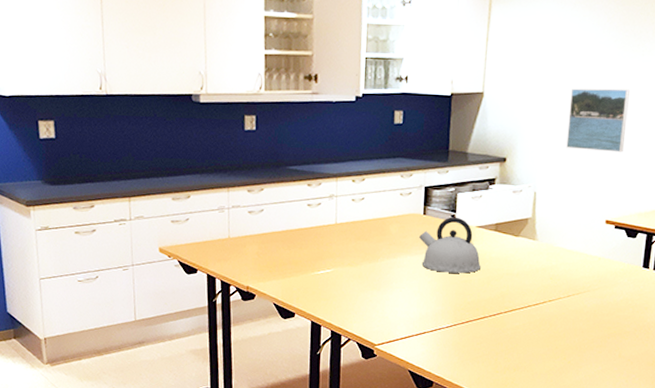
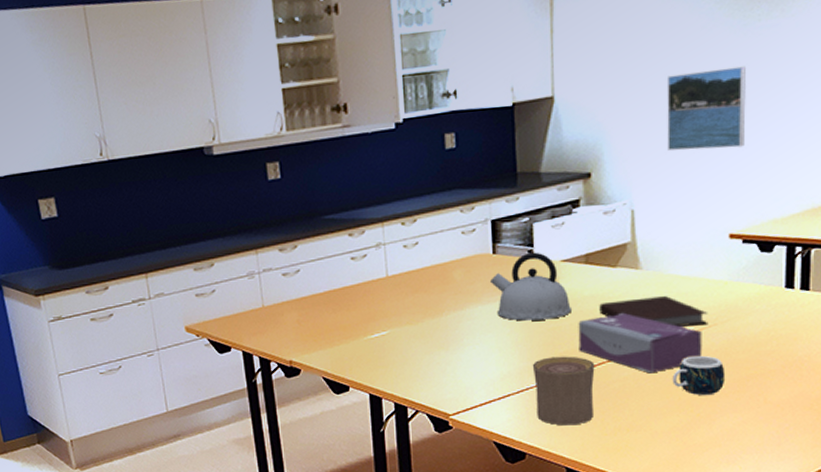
cup: none [445,304,494,362] -> present [532,356,595,426]
tissue box: none [483,275,578,325] -> present [578,313,703,374]
notebook: none [502,263,584,290] -> present [599,296,709,327]
mug: none [552,314,593,347] -> present [672,355,726,396]

